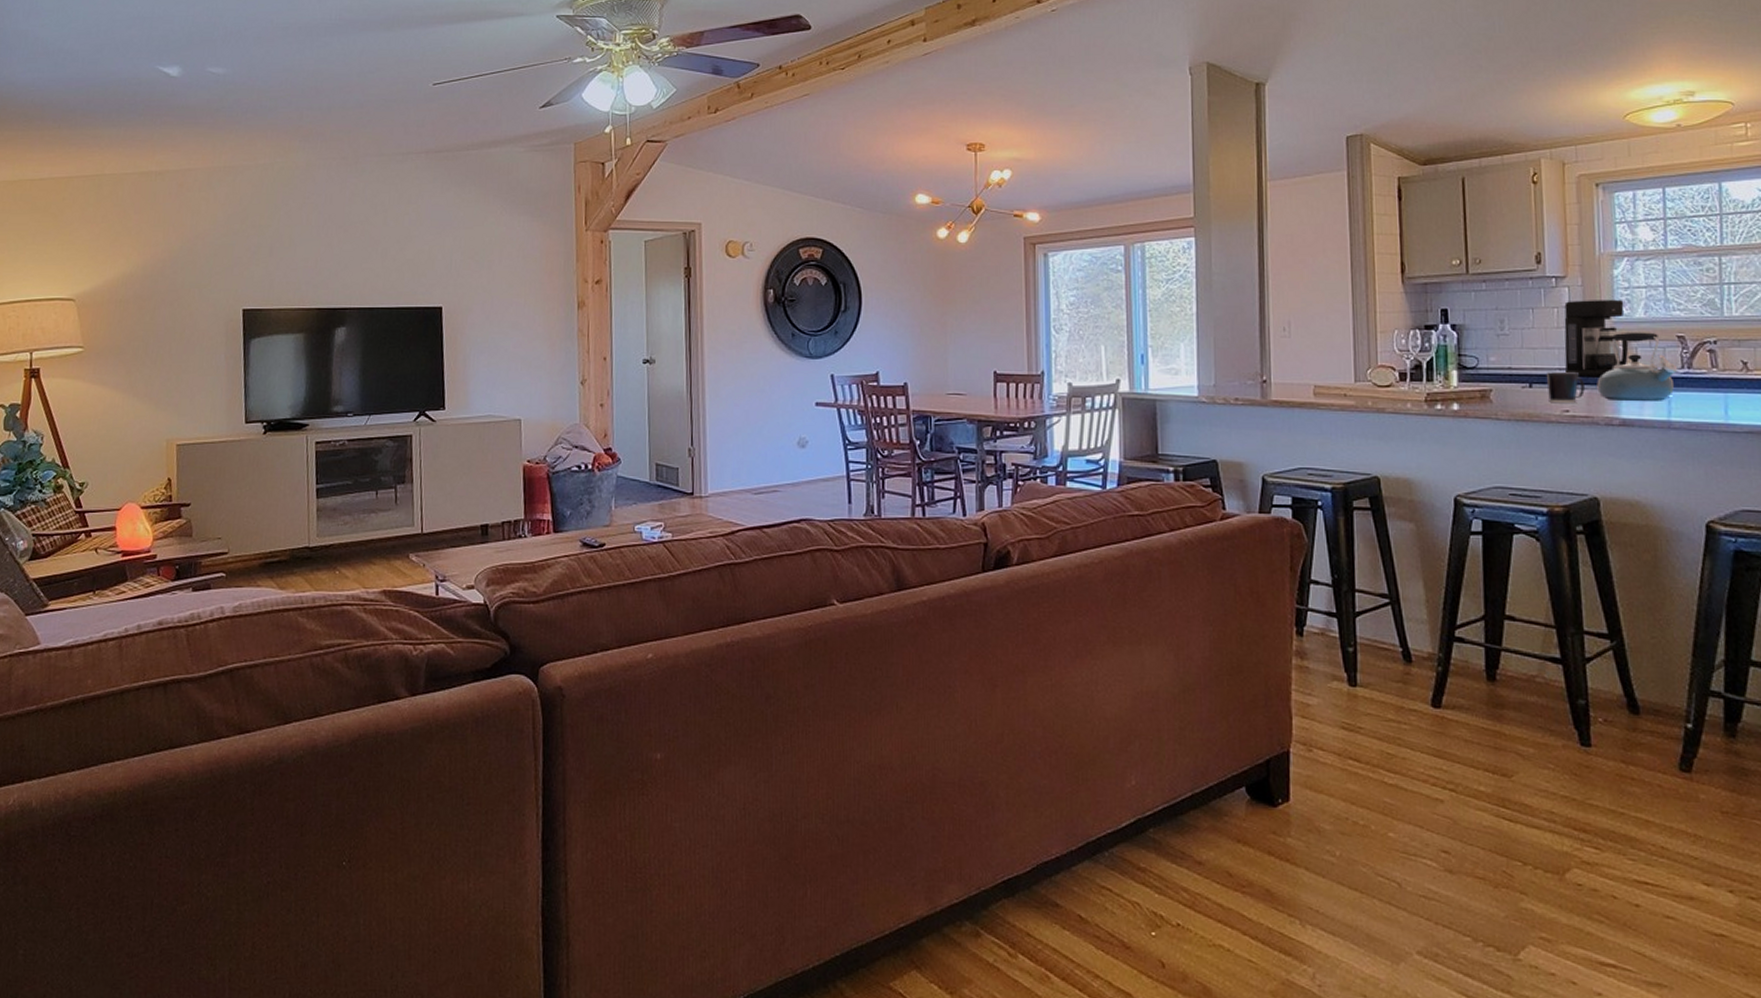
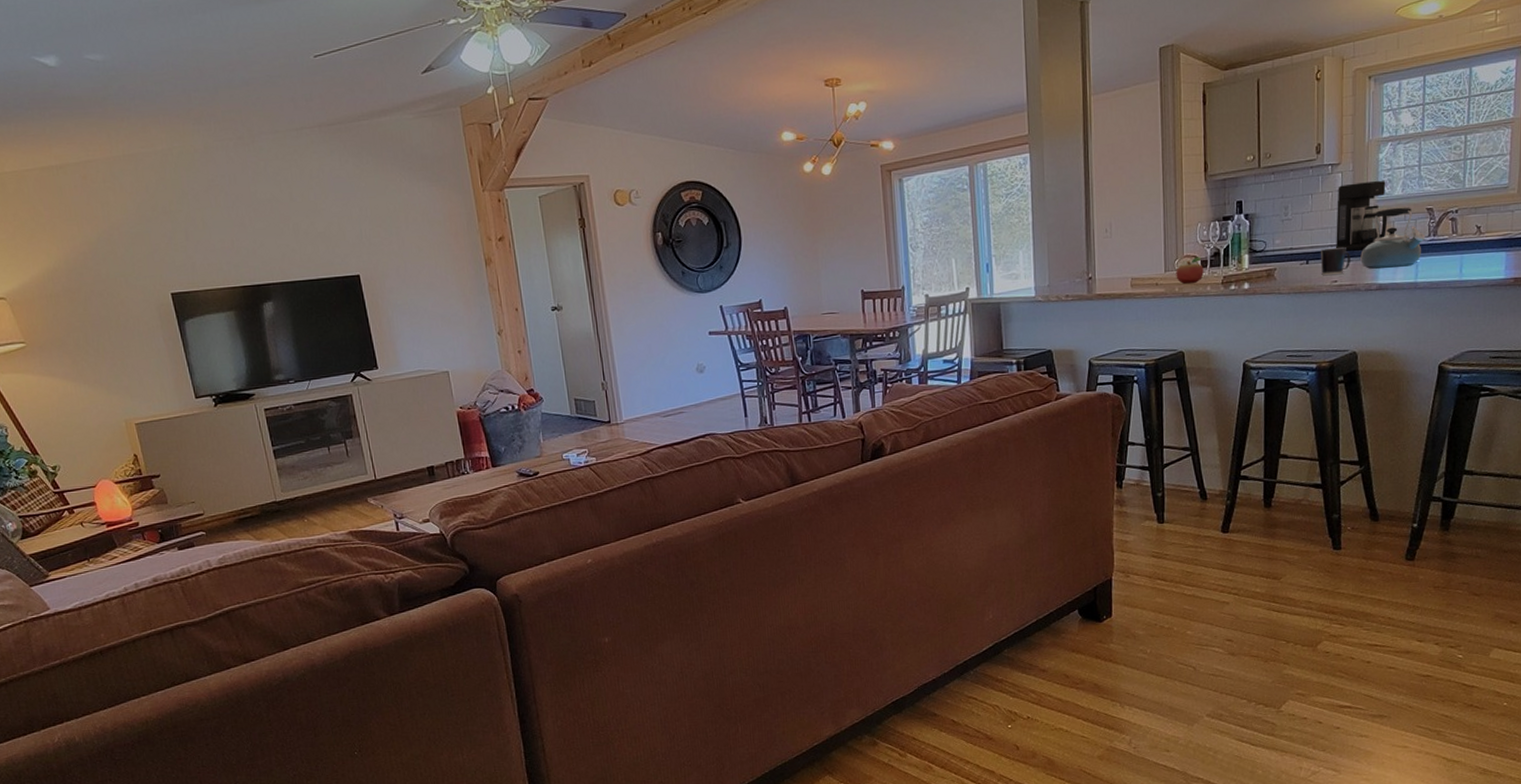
fruit: none [1368,368,1403,399] -> present [1176,256,1204,285]

